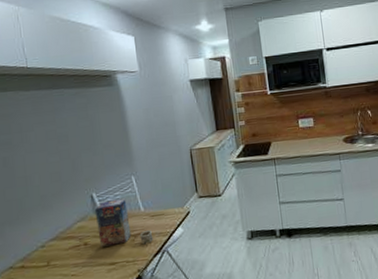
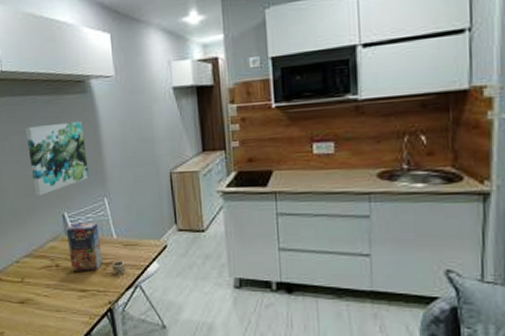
wall art: none [51,110,117,180] -> present [25,121,89,195]

